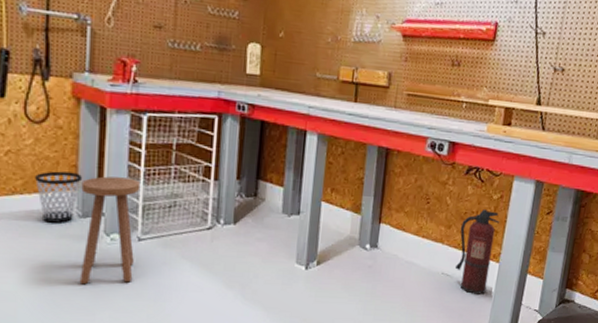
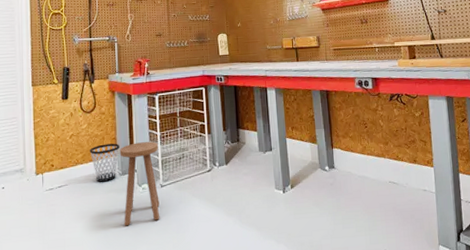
fire extinguisher: present [456,209,500,295] -> none [395,125,429,196]

